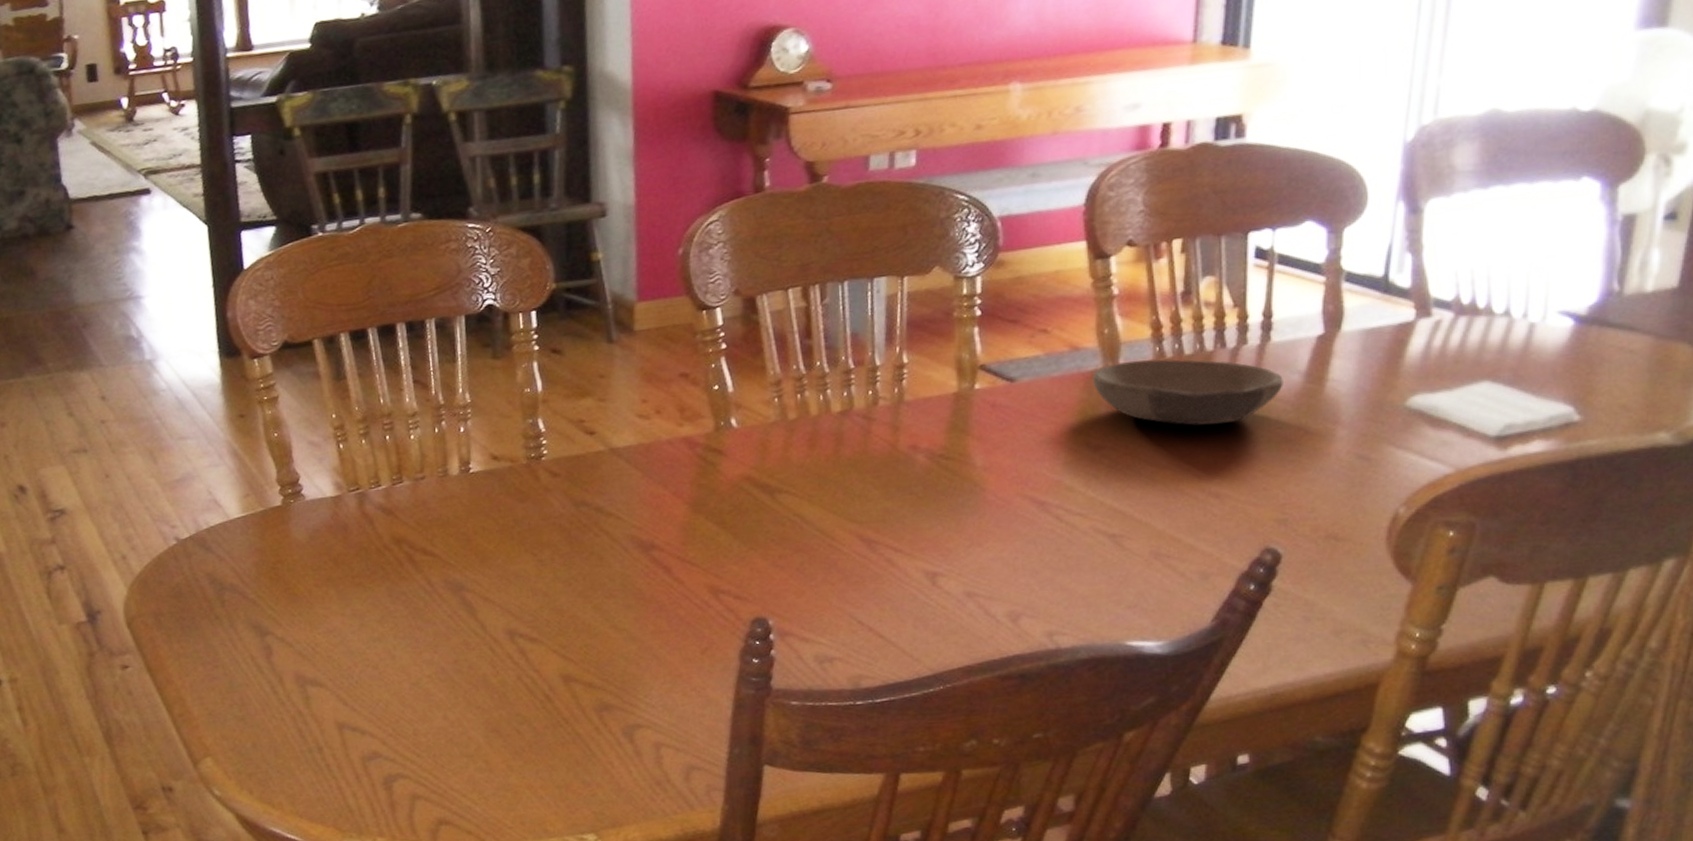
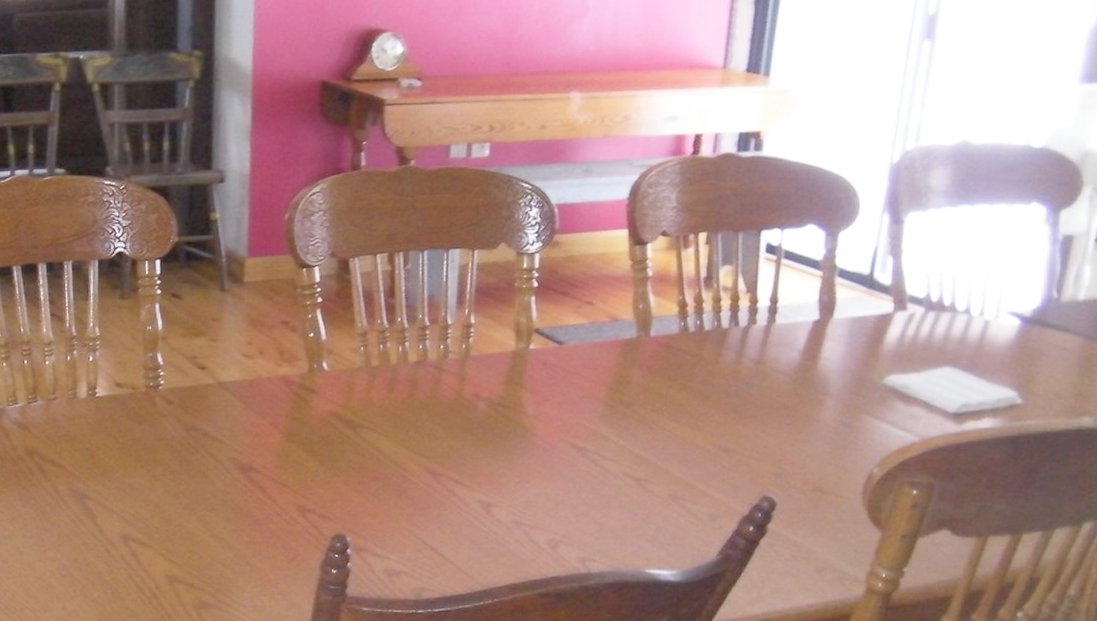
bowl: present [1092,359,1283,426] -> none [628,332,784,391]

